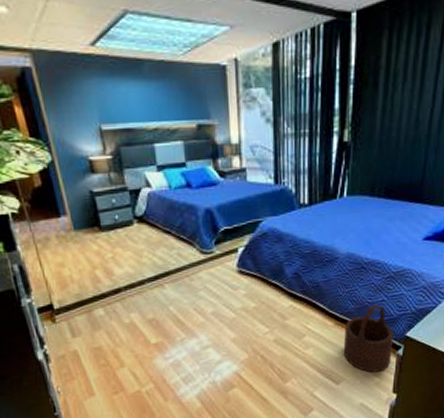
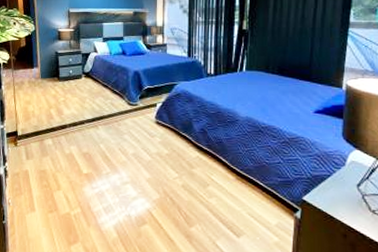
wooden bucket: present [343,305,394,373] -> none [243,166,291,232]

